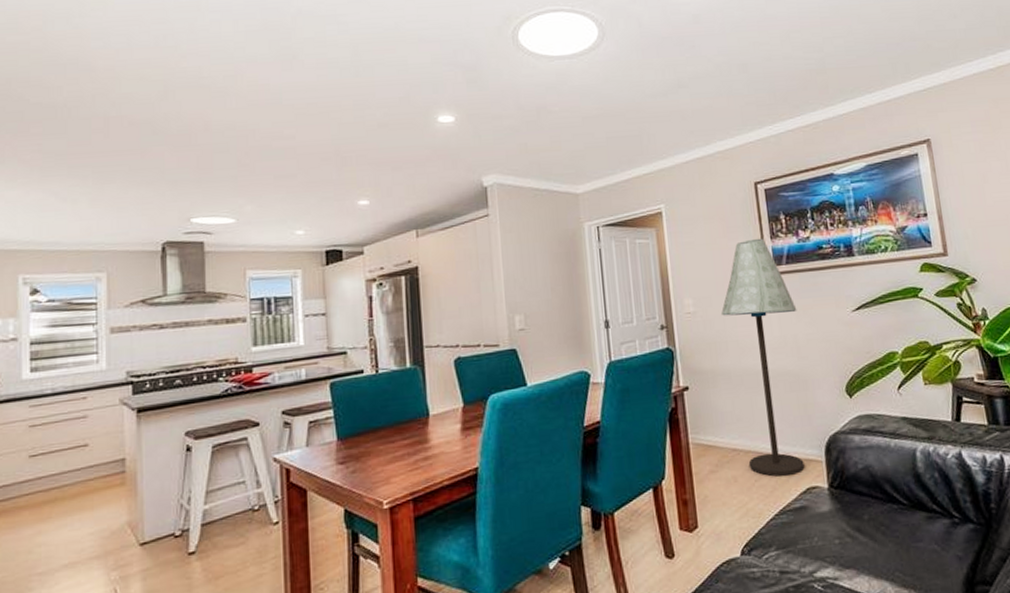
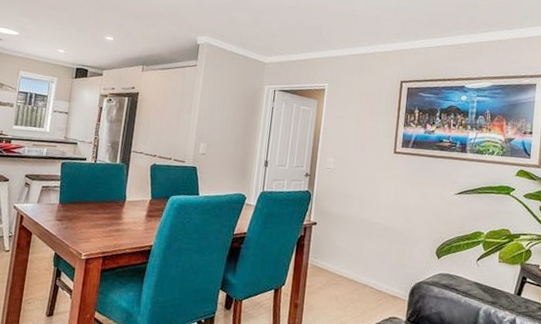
floor lamp: present [721,238,805,477] -> none [349,123,412,305]

